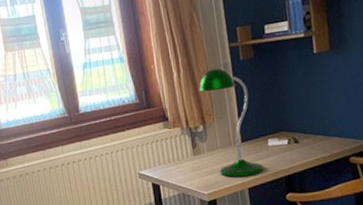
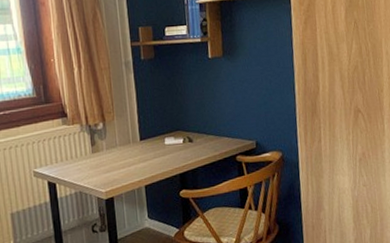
desk lamp: present [198,67,263,178] -> none [99,66,160,175]

